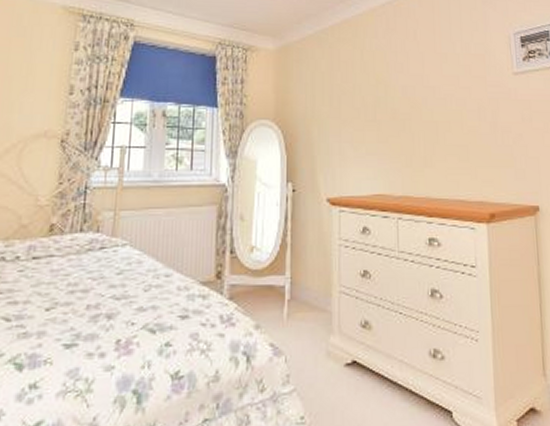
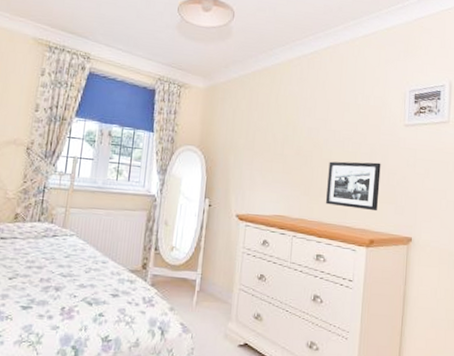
picture frame: none [431,120,495,179] -> present [326,161,381,211]

